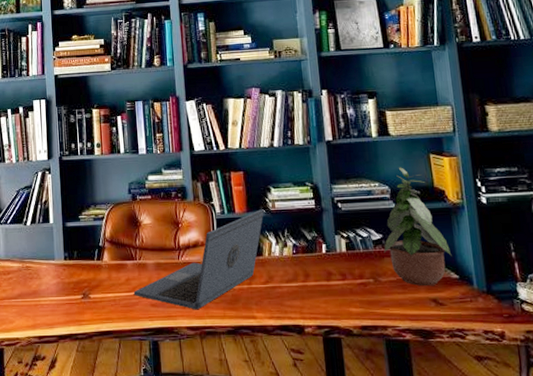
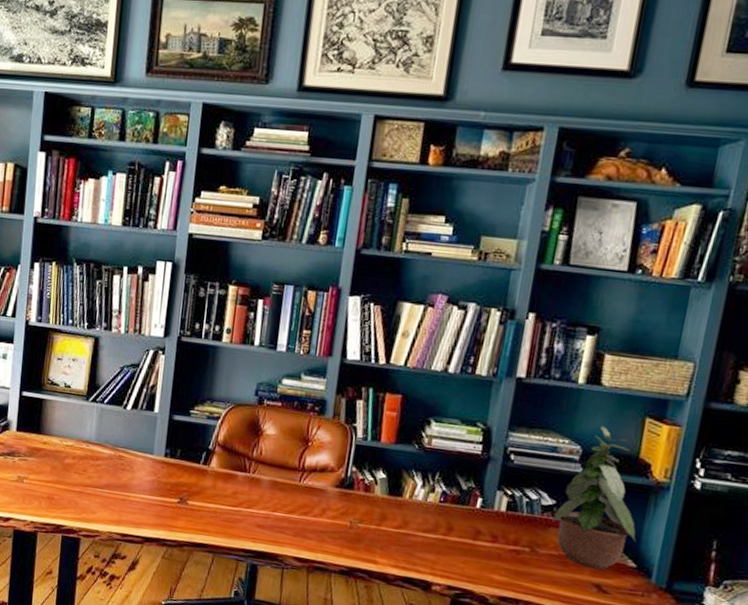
laptop: present [133,209,264,310] -> none [239,443,417,542]

